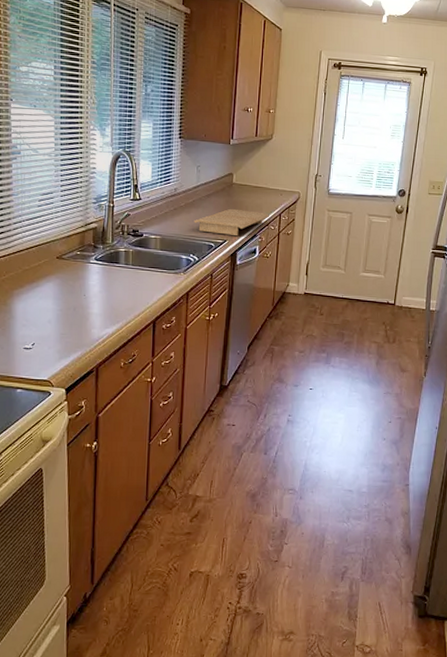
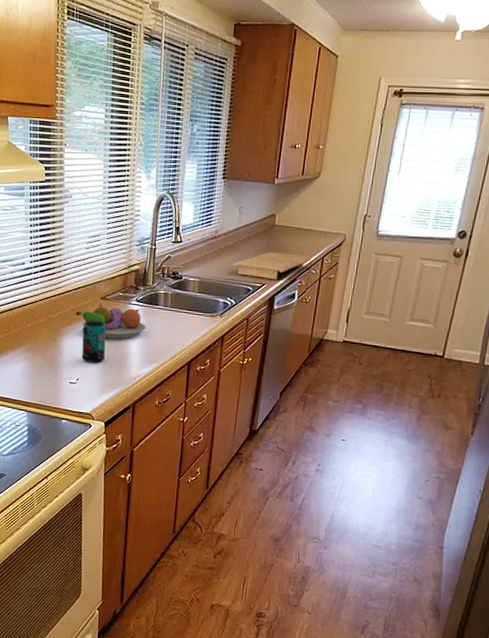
fruit bowl: none [28,262,107,300] -> present [75,303,146,340]
beverage can: none [36,280,64,326] -> present [82,320,107,363]

